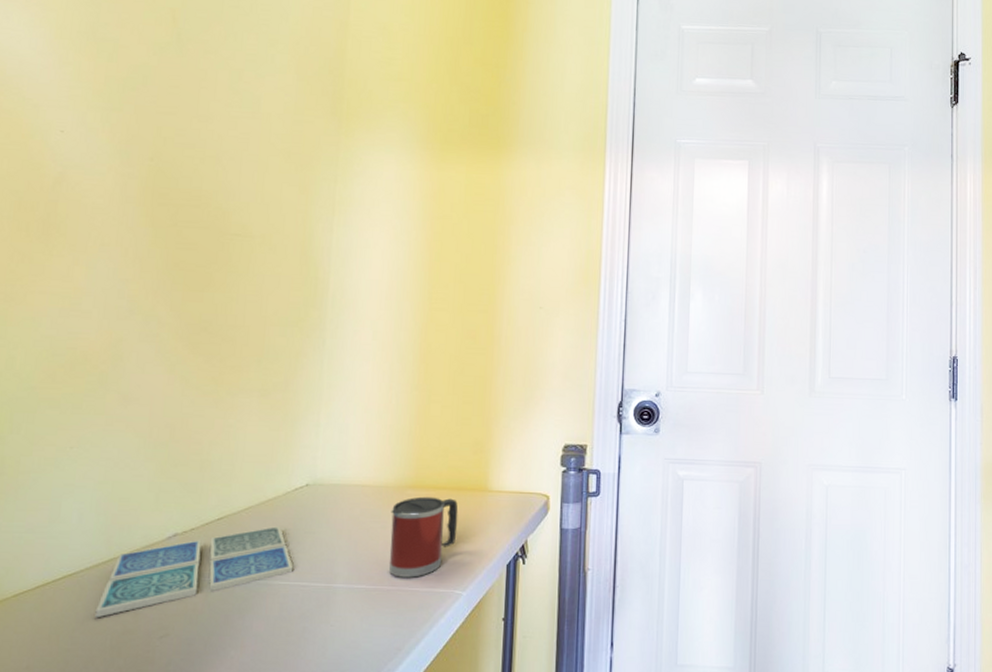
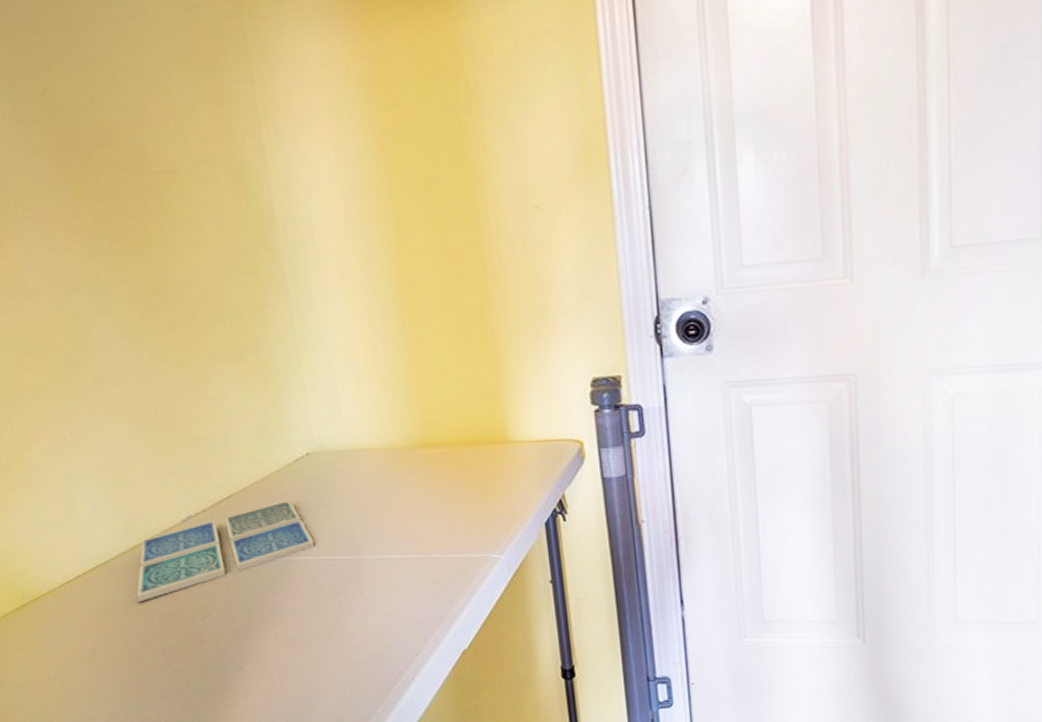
mug: present [388,496,459,578] -> none [403,454,482,545]

